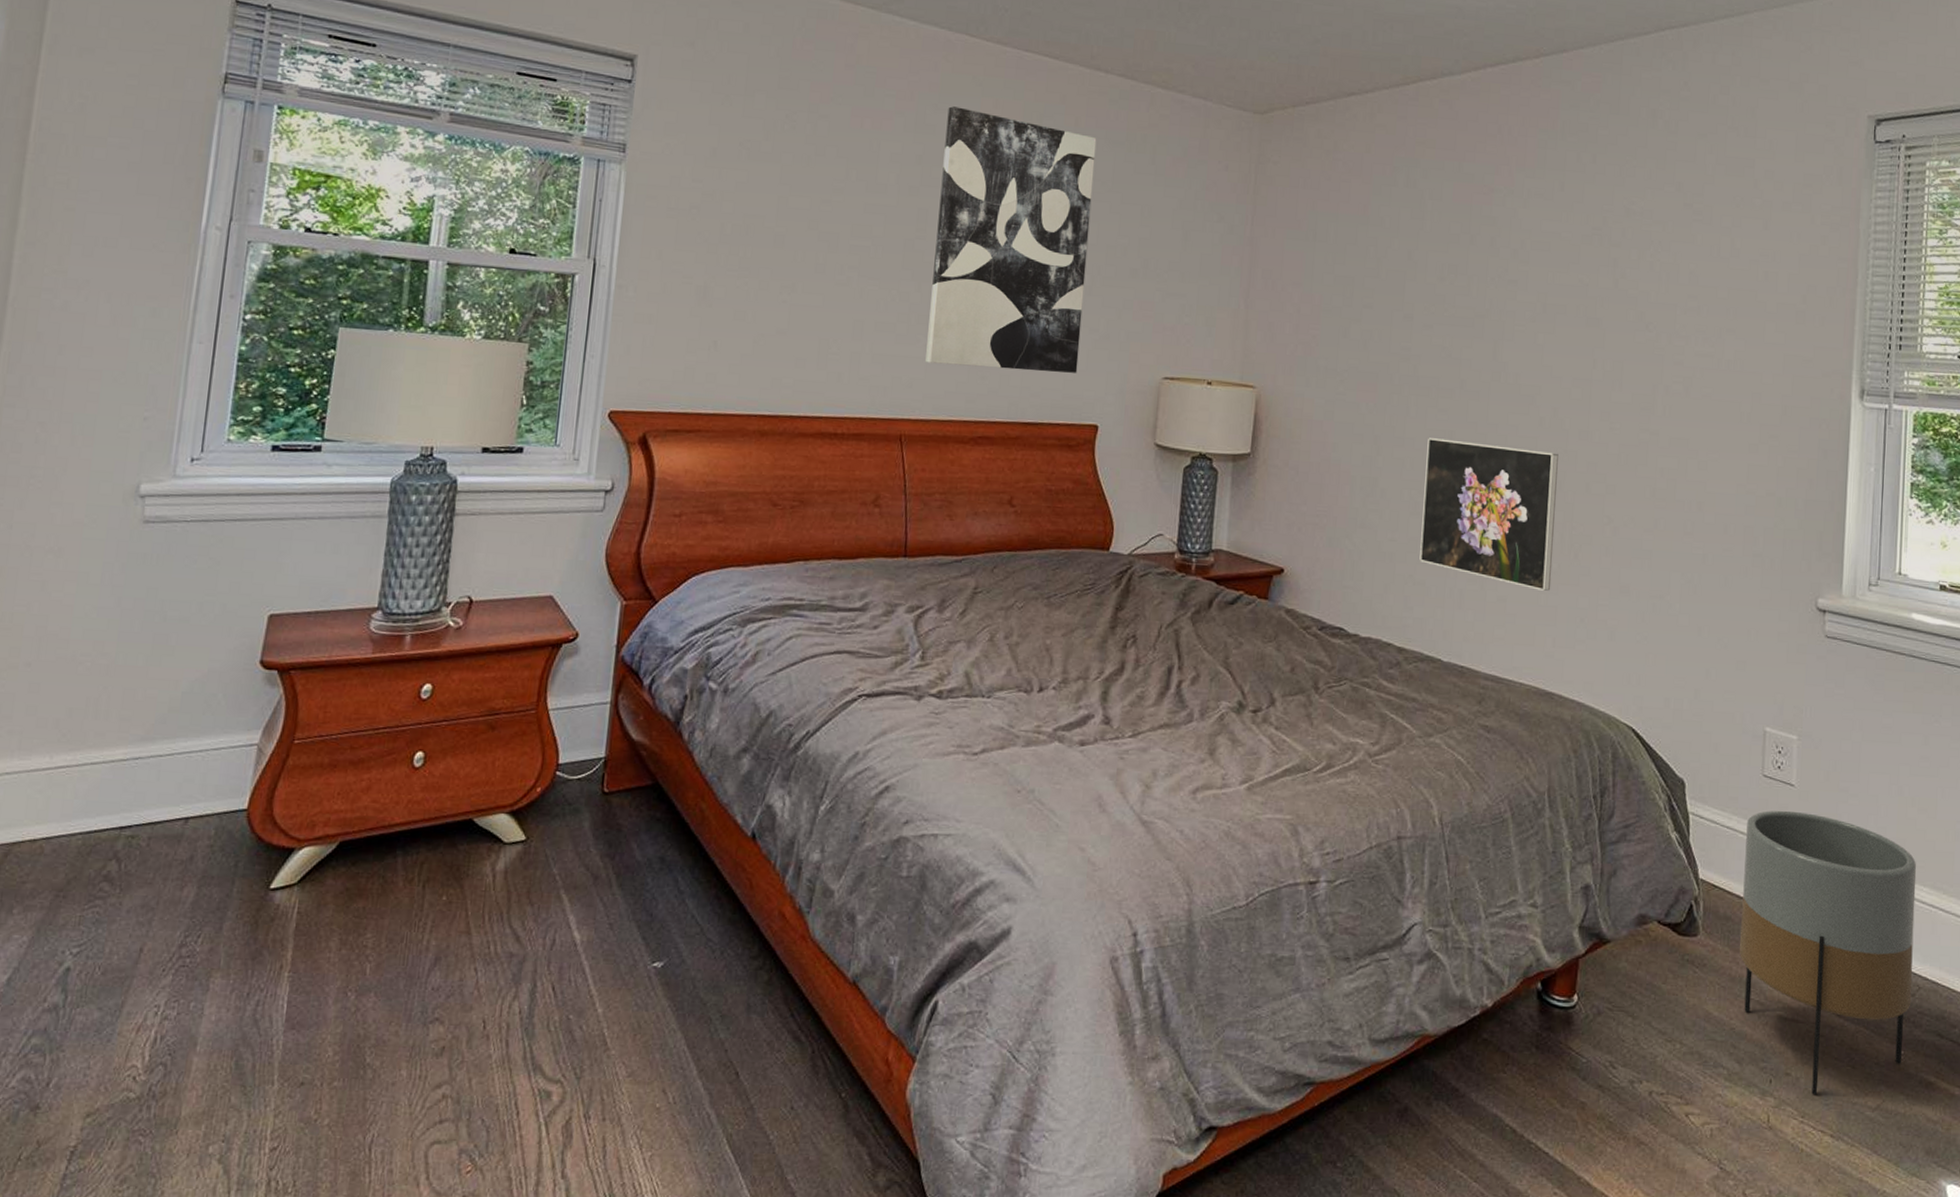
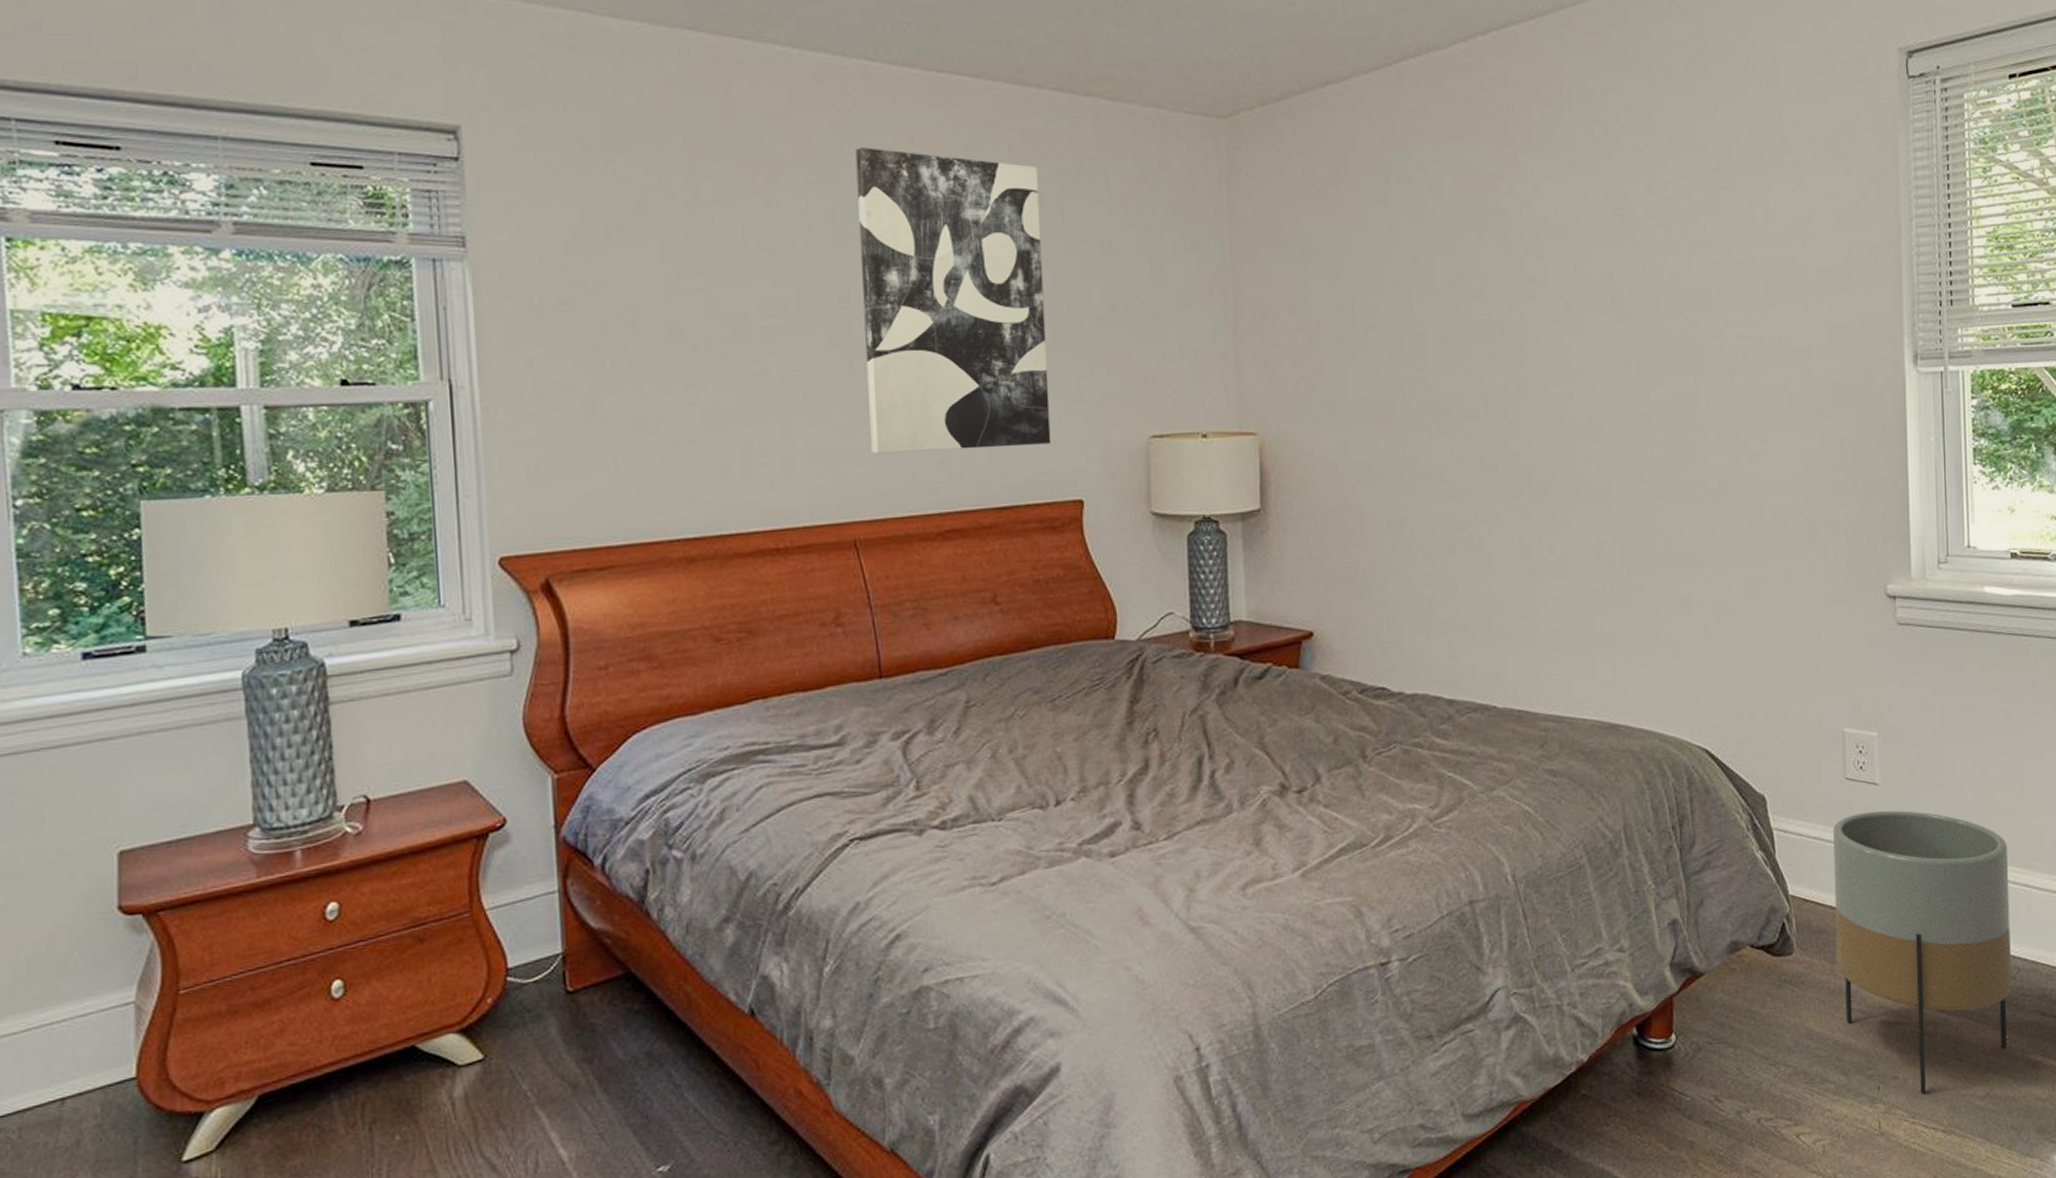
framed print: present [1419,438,1559,591] -> none [1456,464,1606,617]

